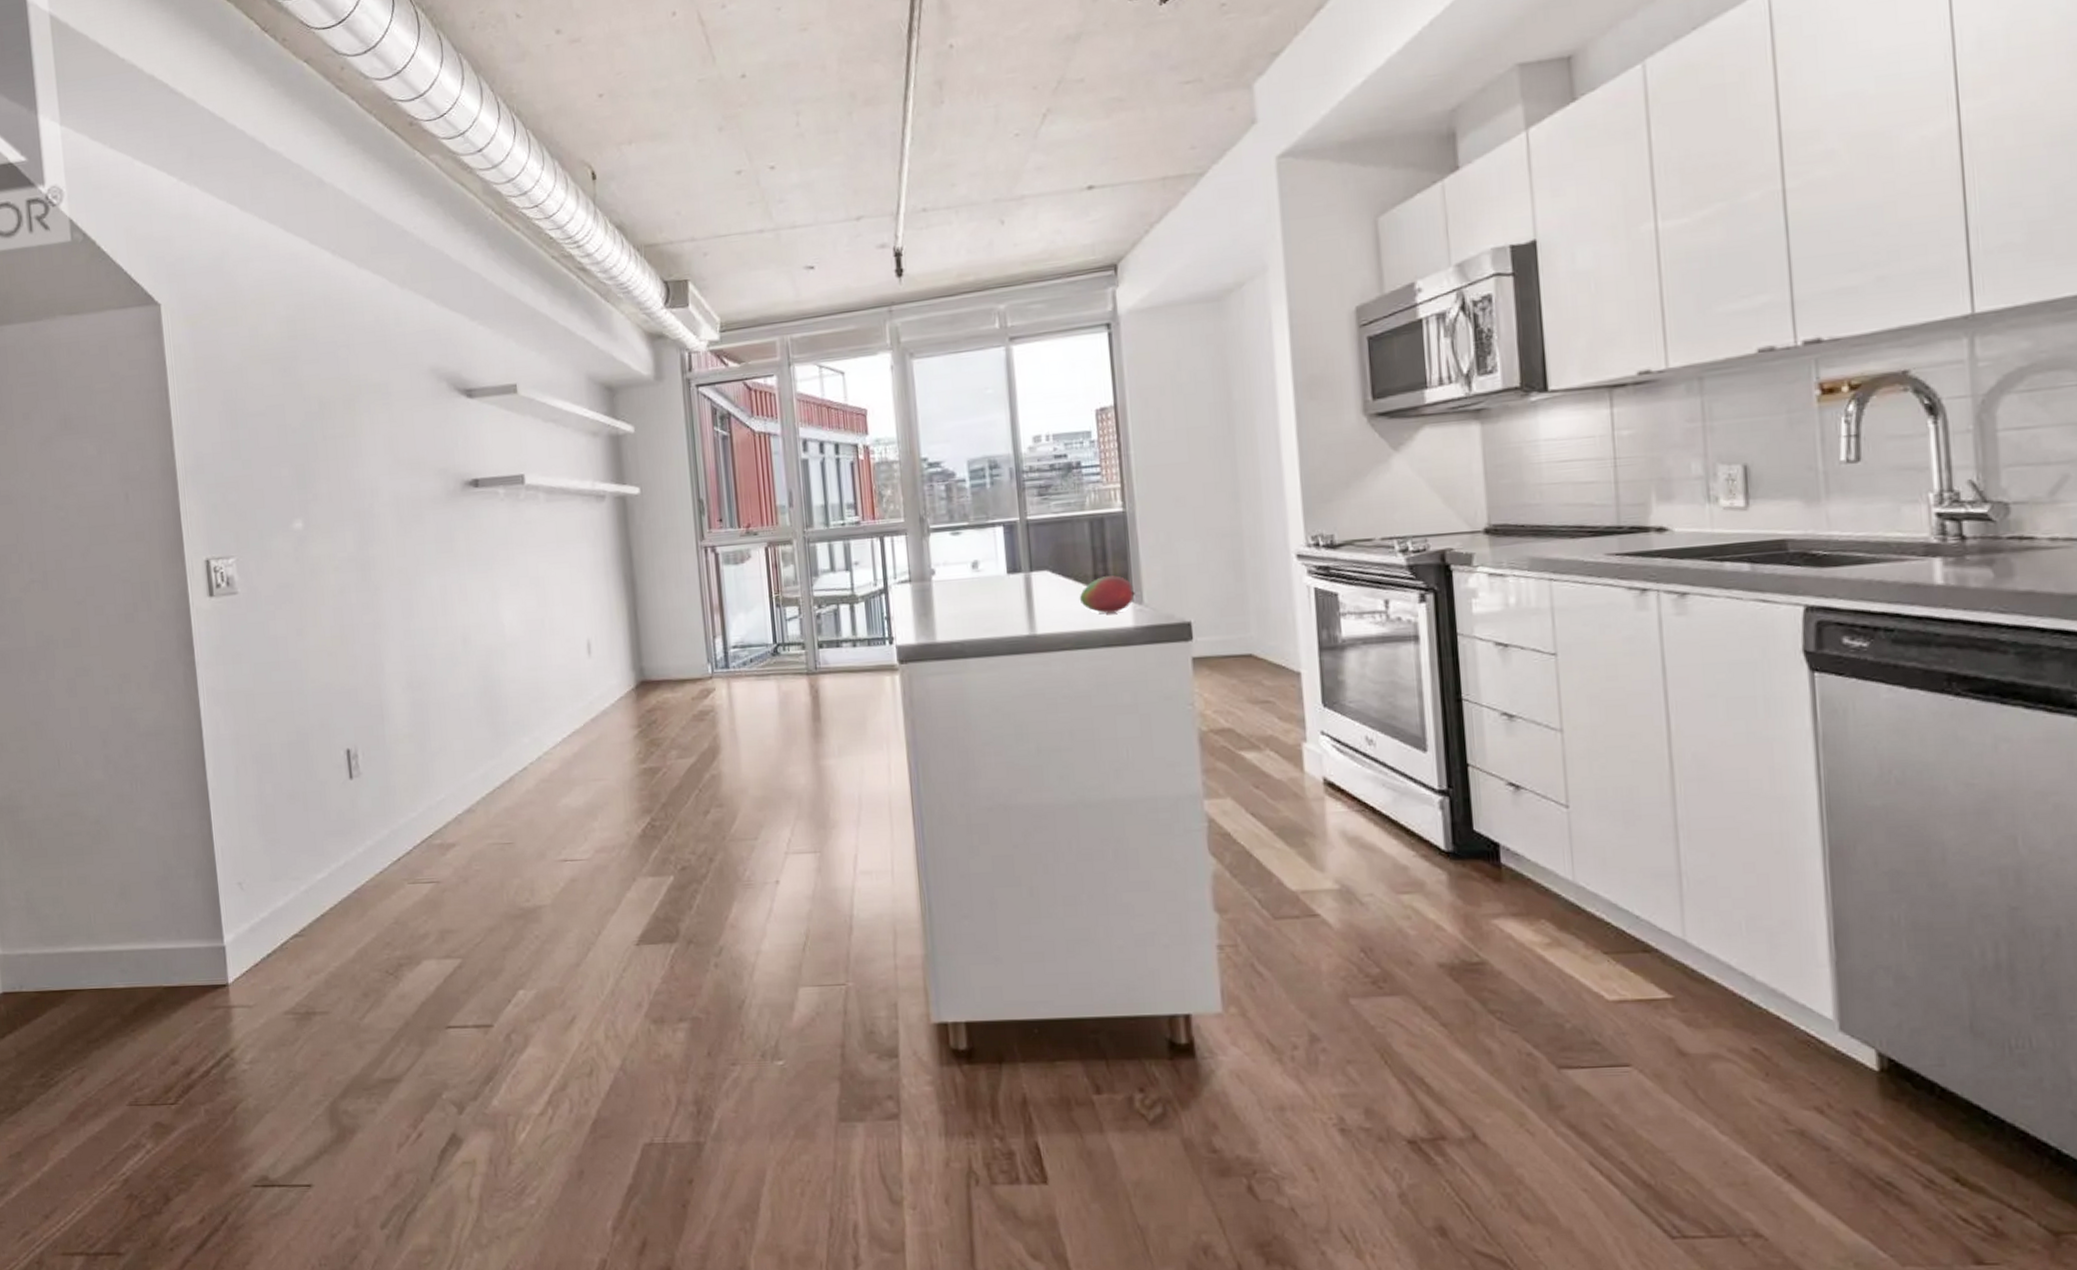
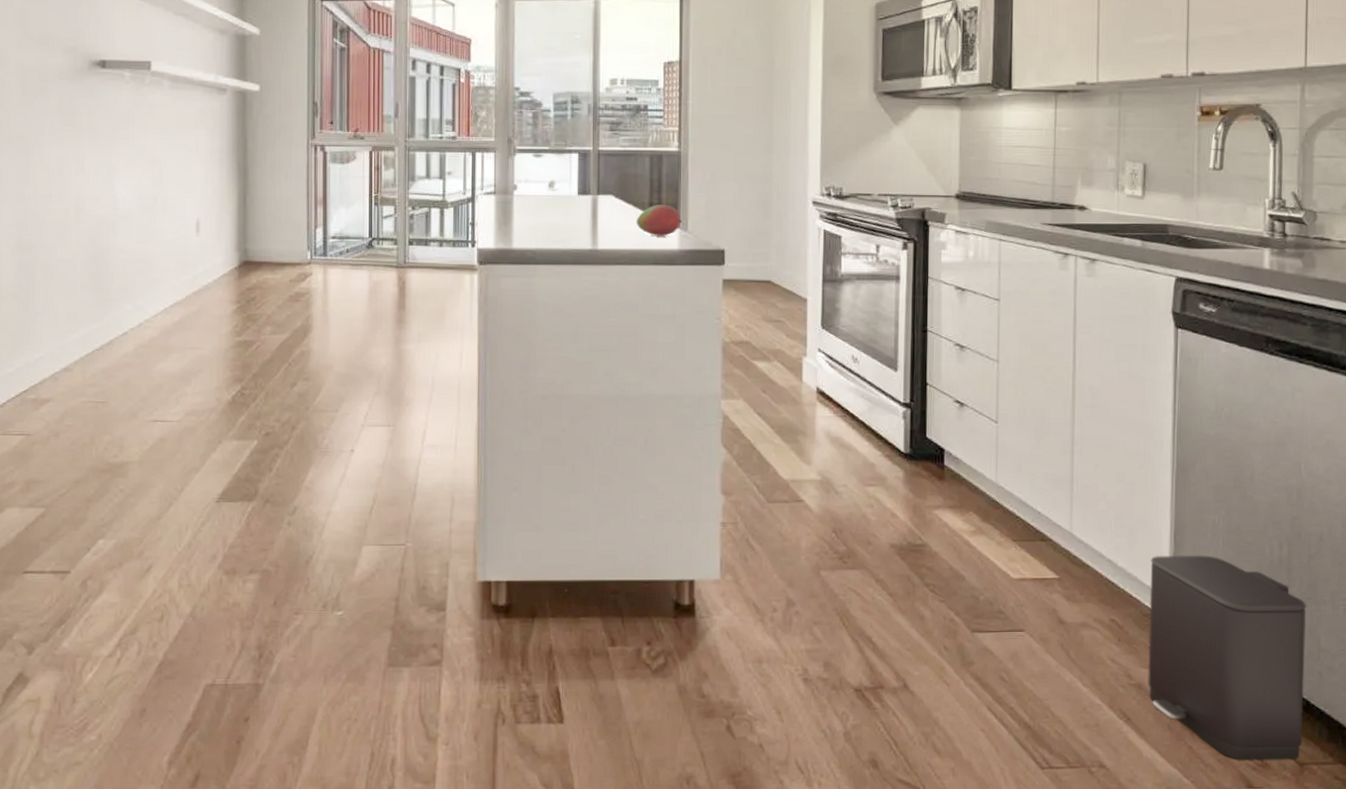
pedal bin: none [1802,962,2054,1228] -> present [1148,555,1307,760]

